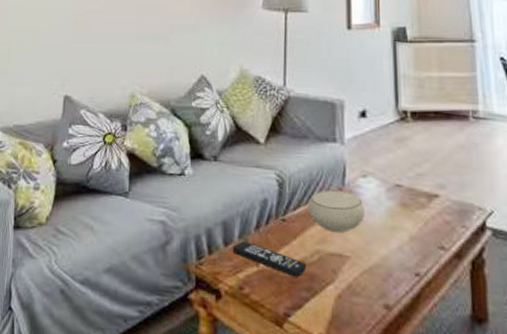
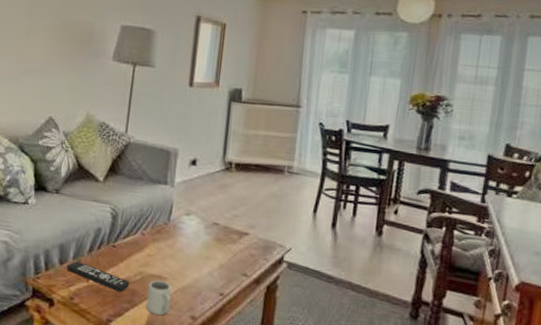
bowl: present [307,190,365,232] -> none [136,224,185,259]
cup: none [328,259,358,306] -> present [146,280,171,316]

